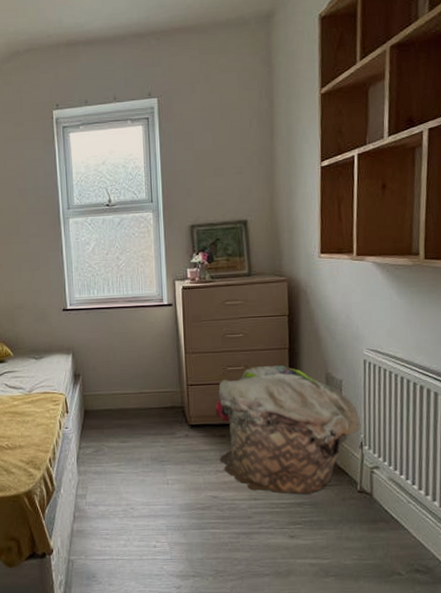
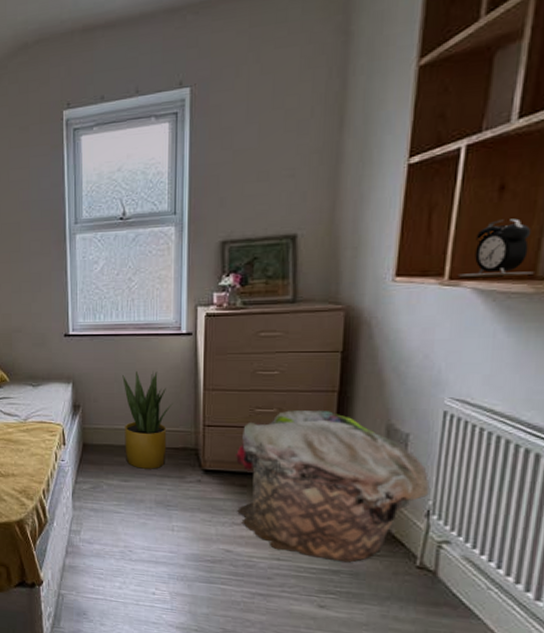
planter: none [116,338,162,429] -> present [122,370,174,469]
alarm clock: none [362,209,412,254] -> present [457,218,536,278]

